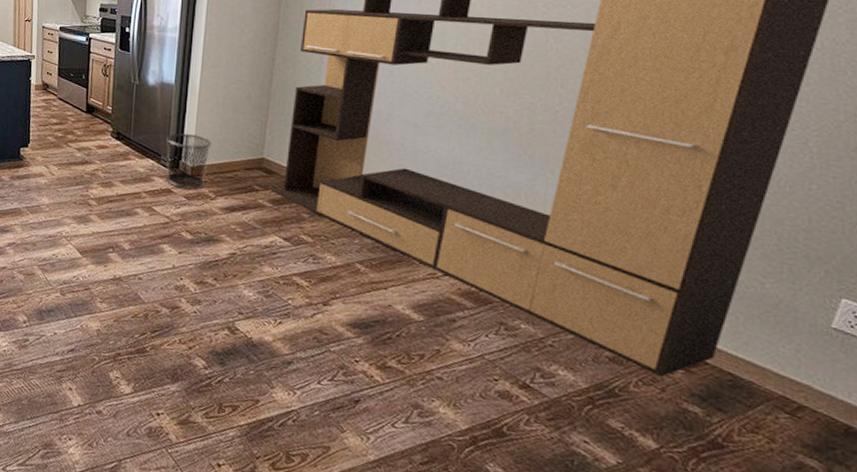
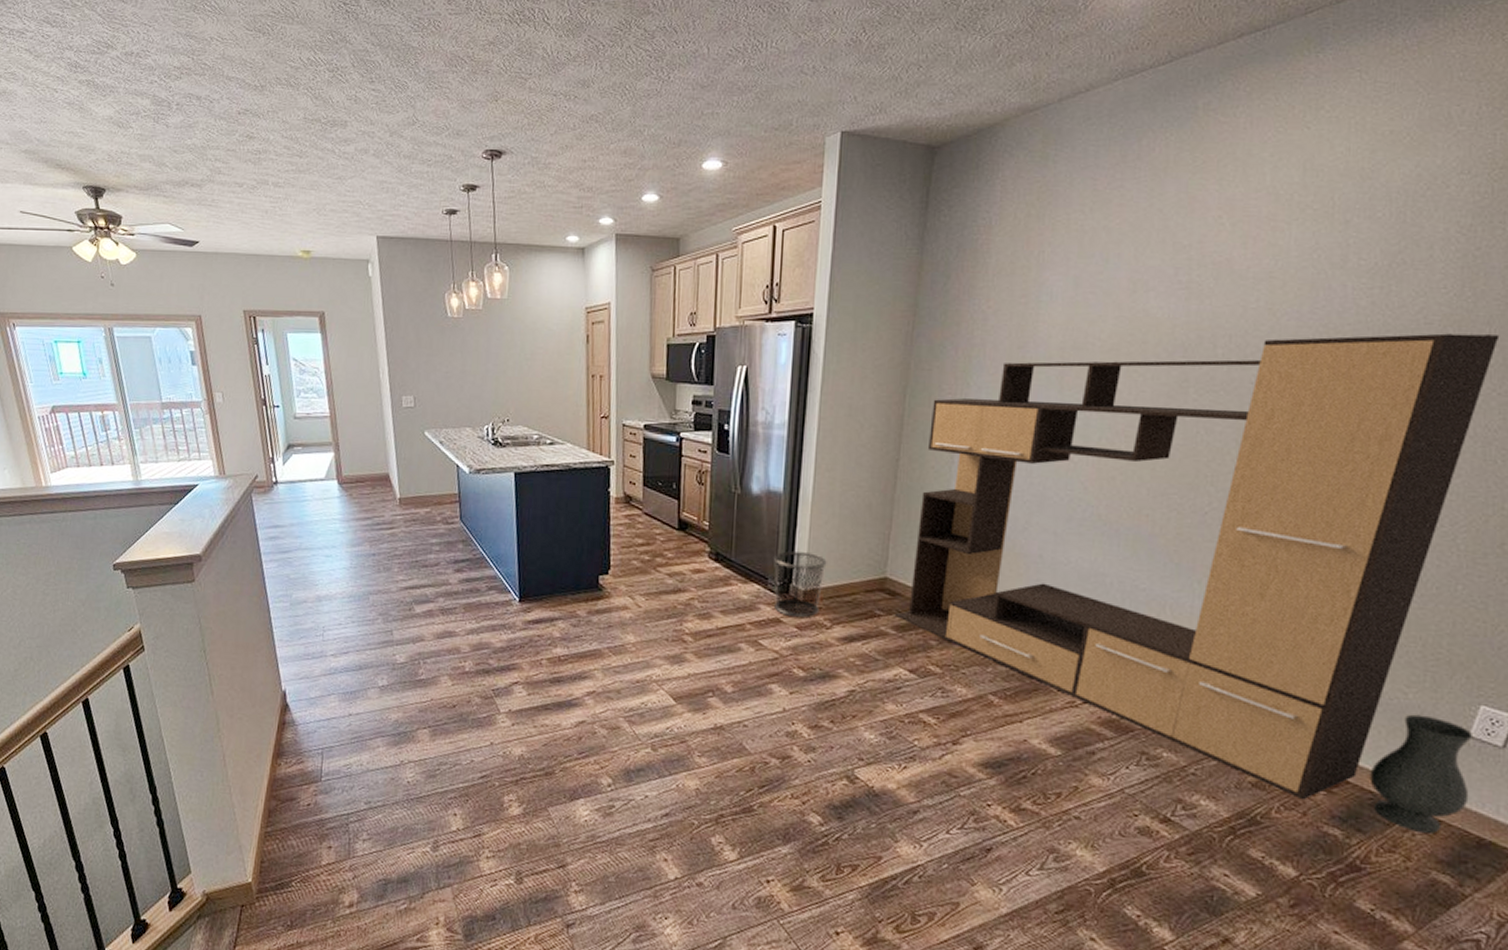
vase: none [728,303,836,418] -> present [1369,714,1474,834]

